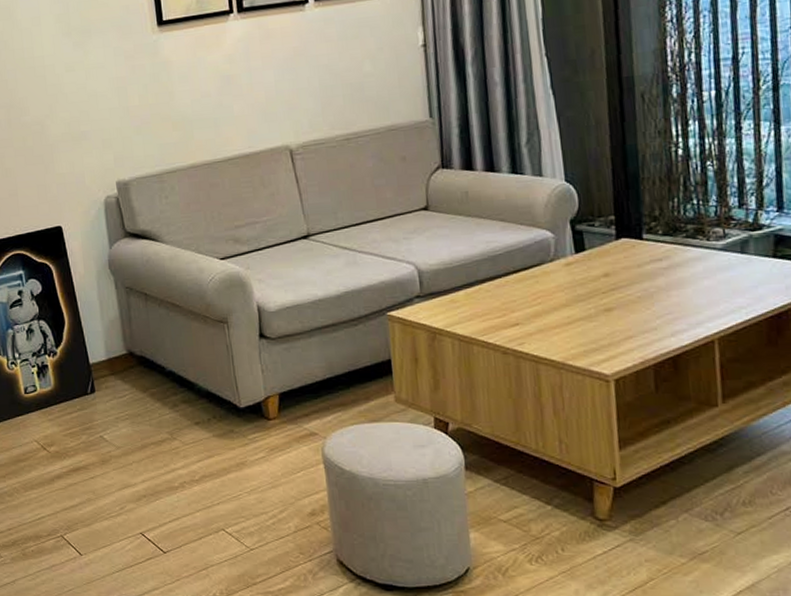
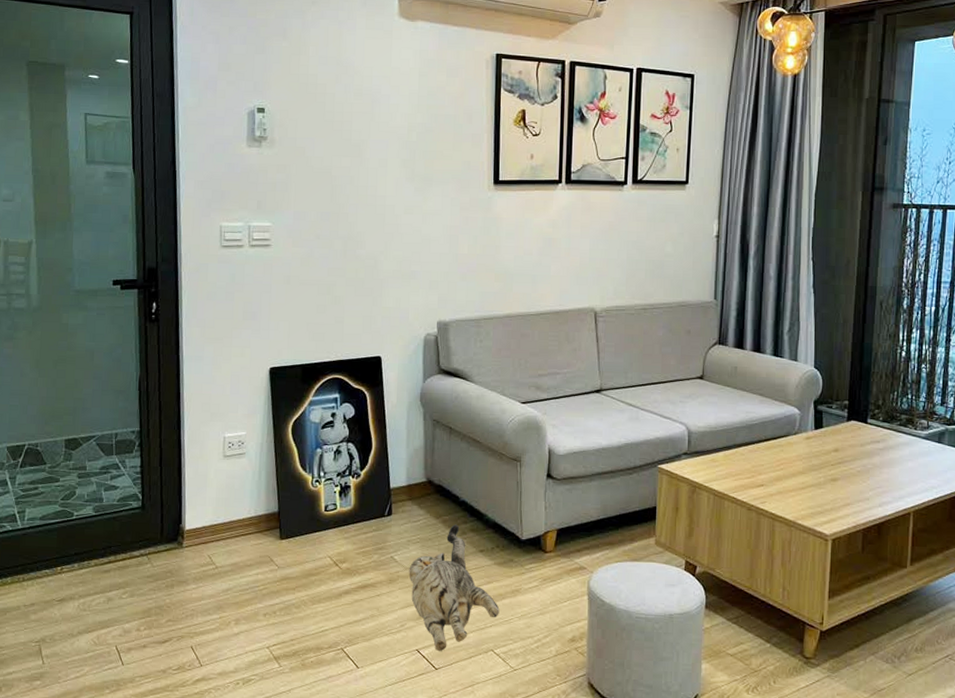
cat: none [121,397,226,534] -> present [409,524,500,652]

